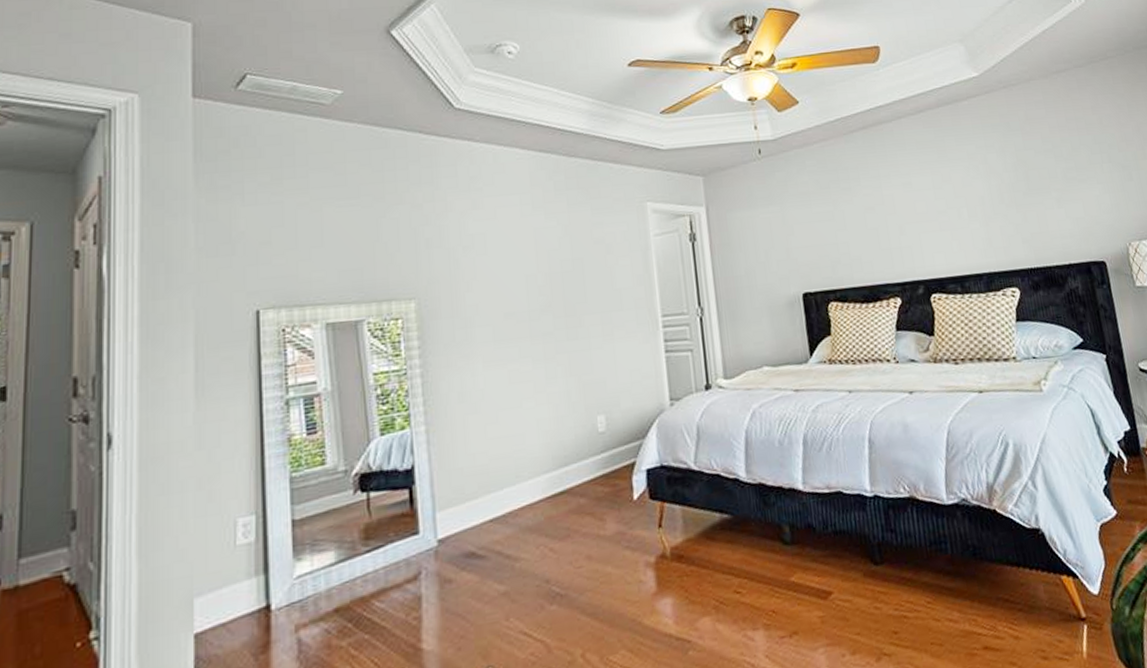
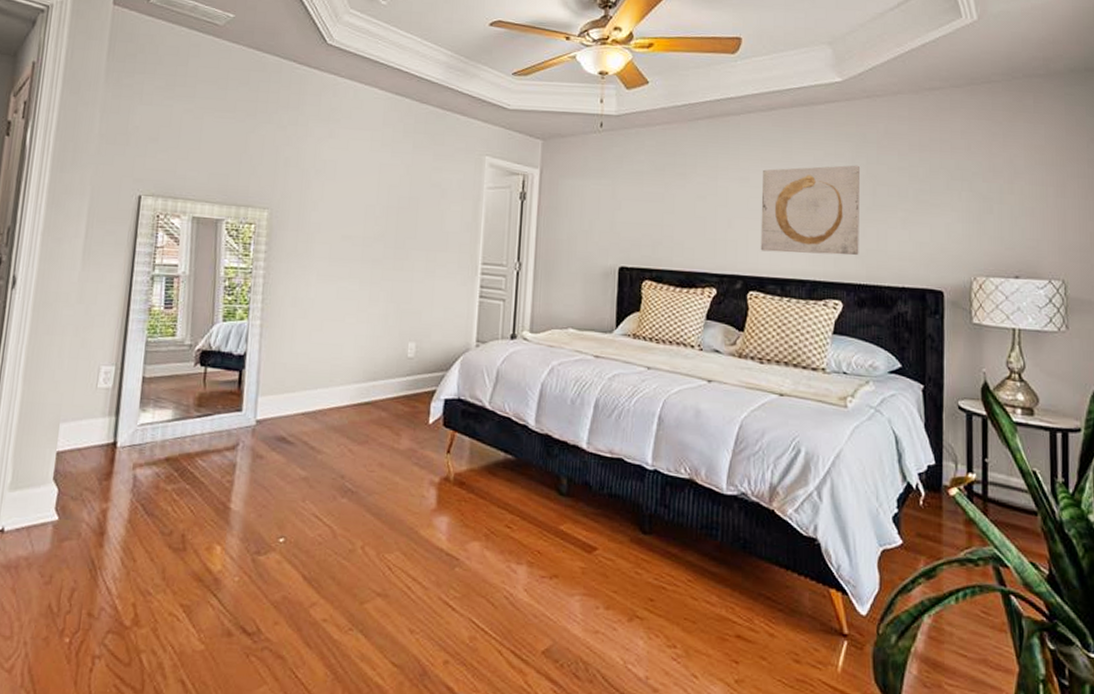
wall art: none [923,154,1025,252] -> present [760,165,861,256]

